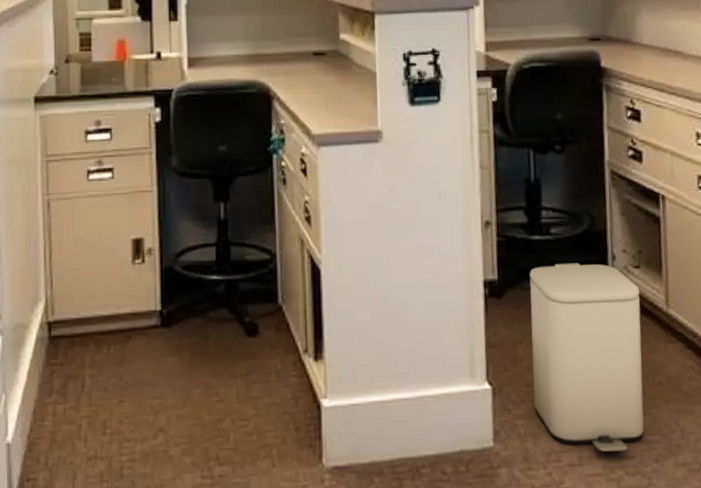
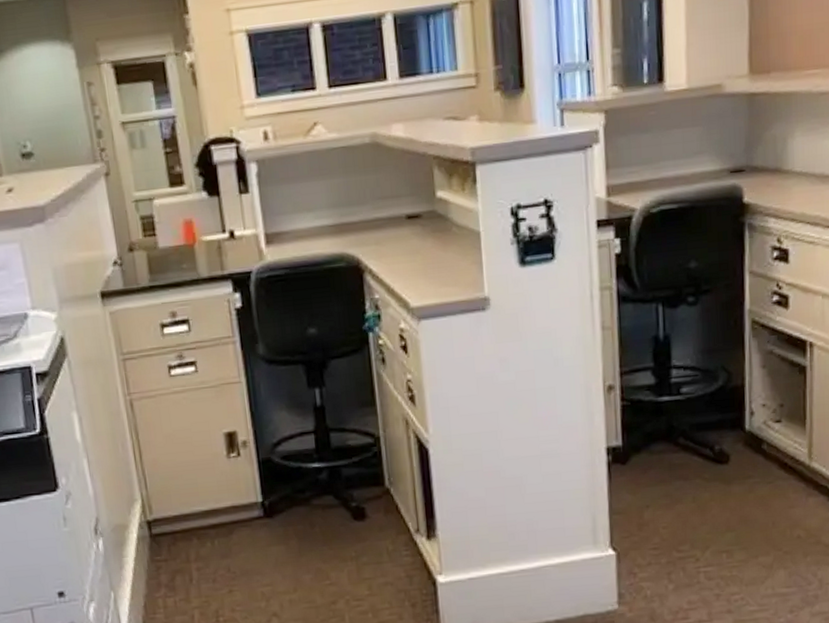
pedal bin: present [529,263,644,452] -> none [657,421,780,607]

